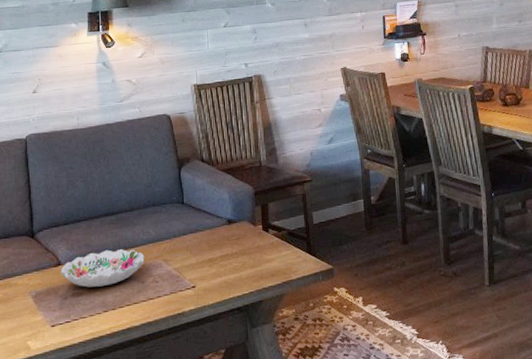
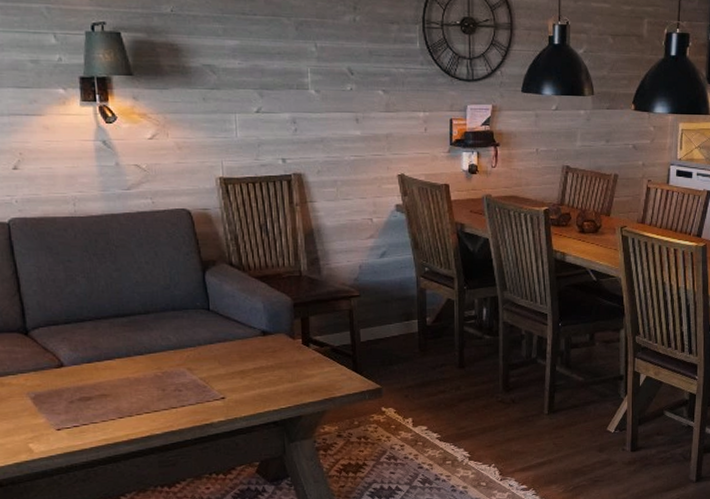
decorative bowl: present [60,248,145,288] -> none [63,353,165,392]

